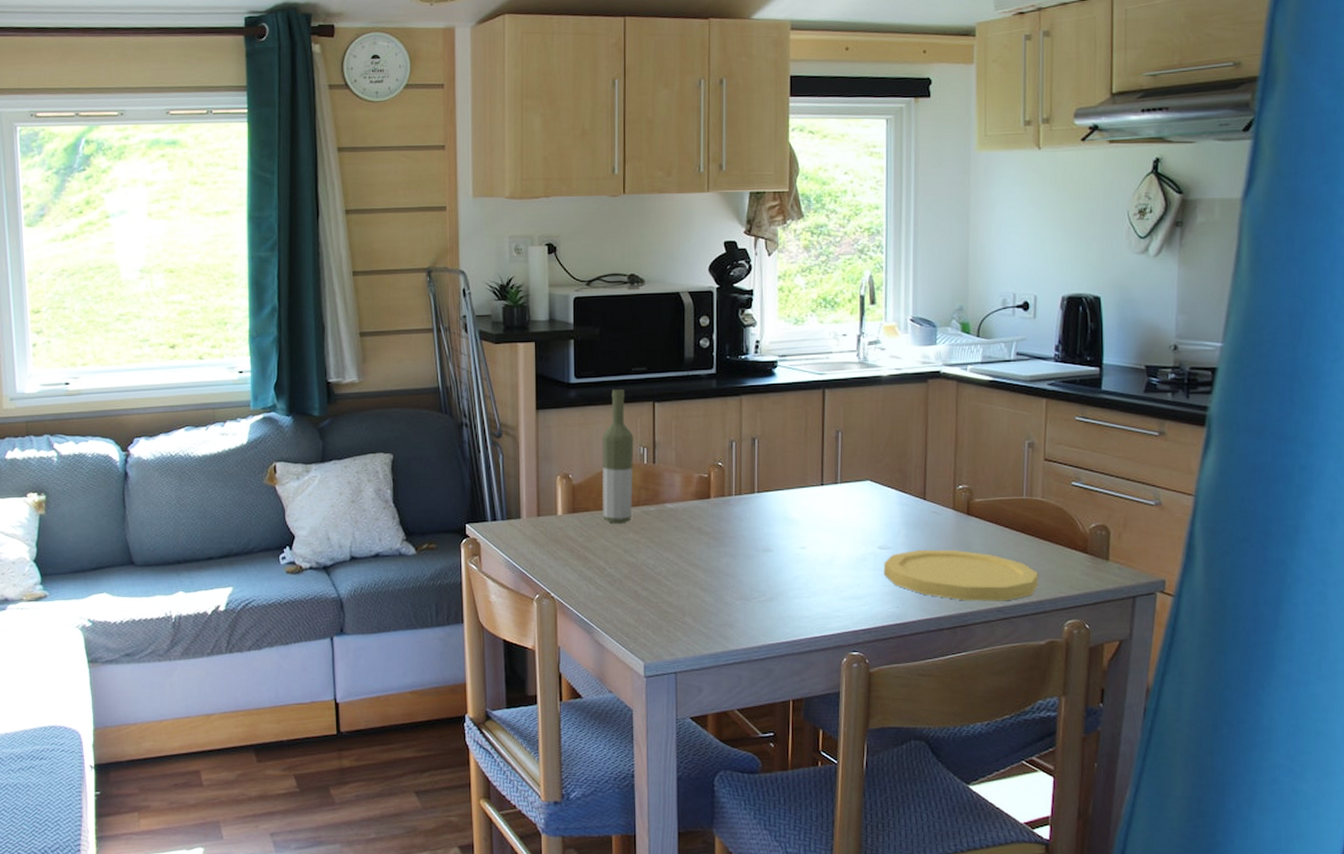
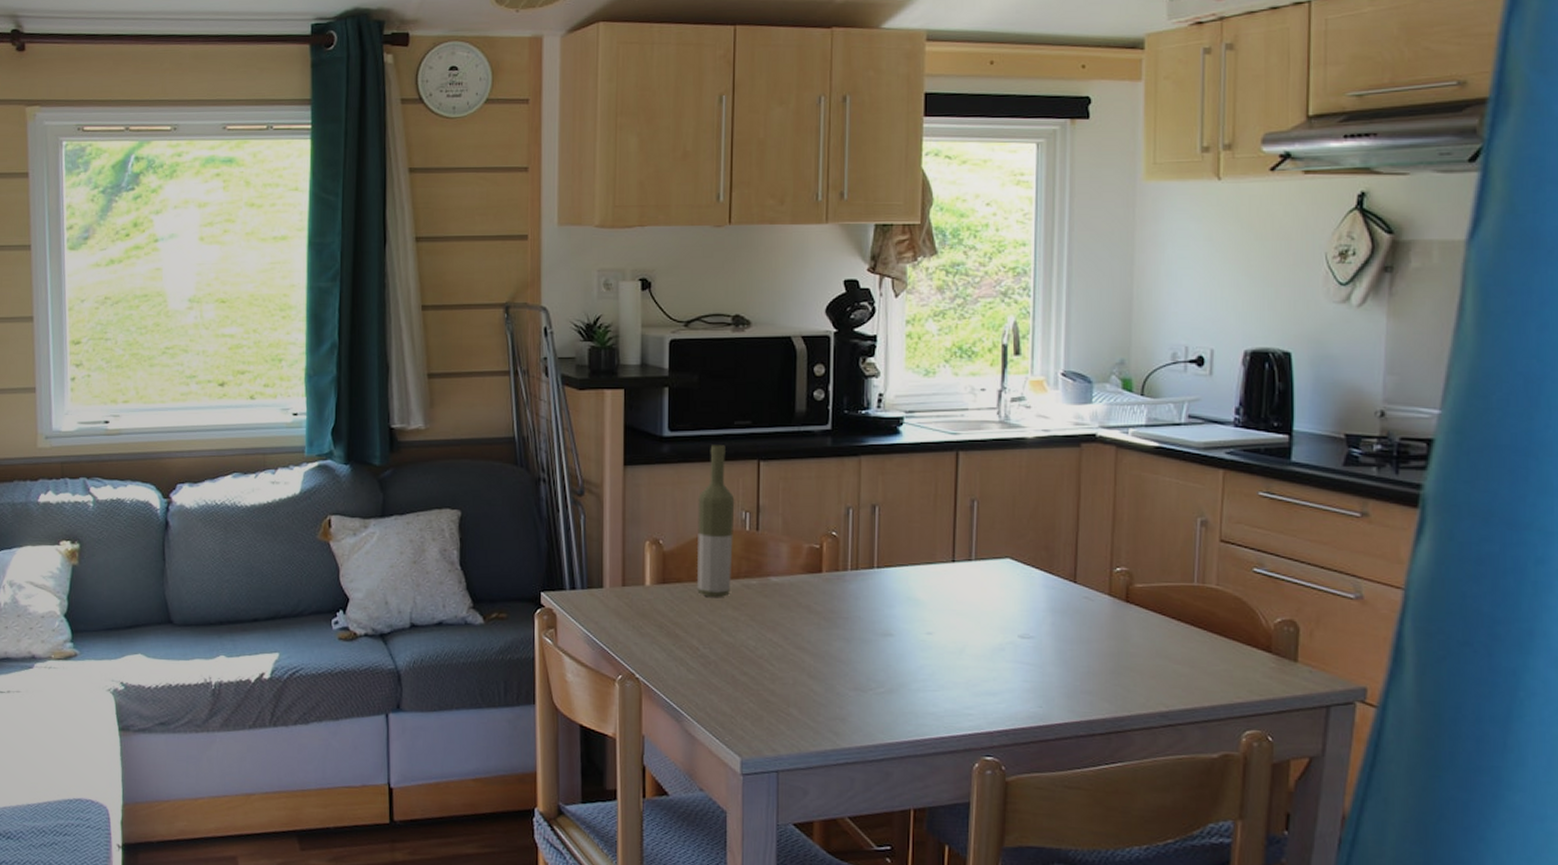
plate: present [883,549,1039,601] -> none [1024,640,1212,705]

